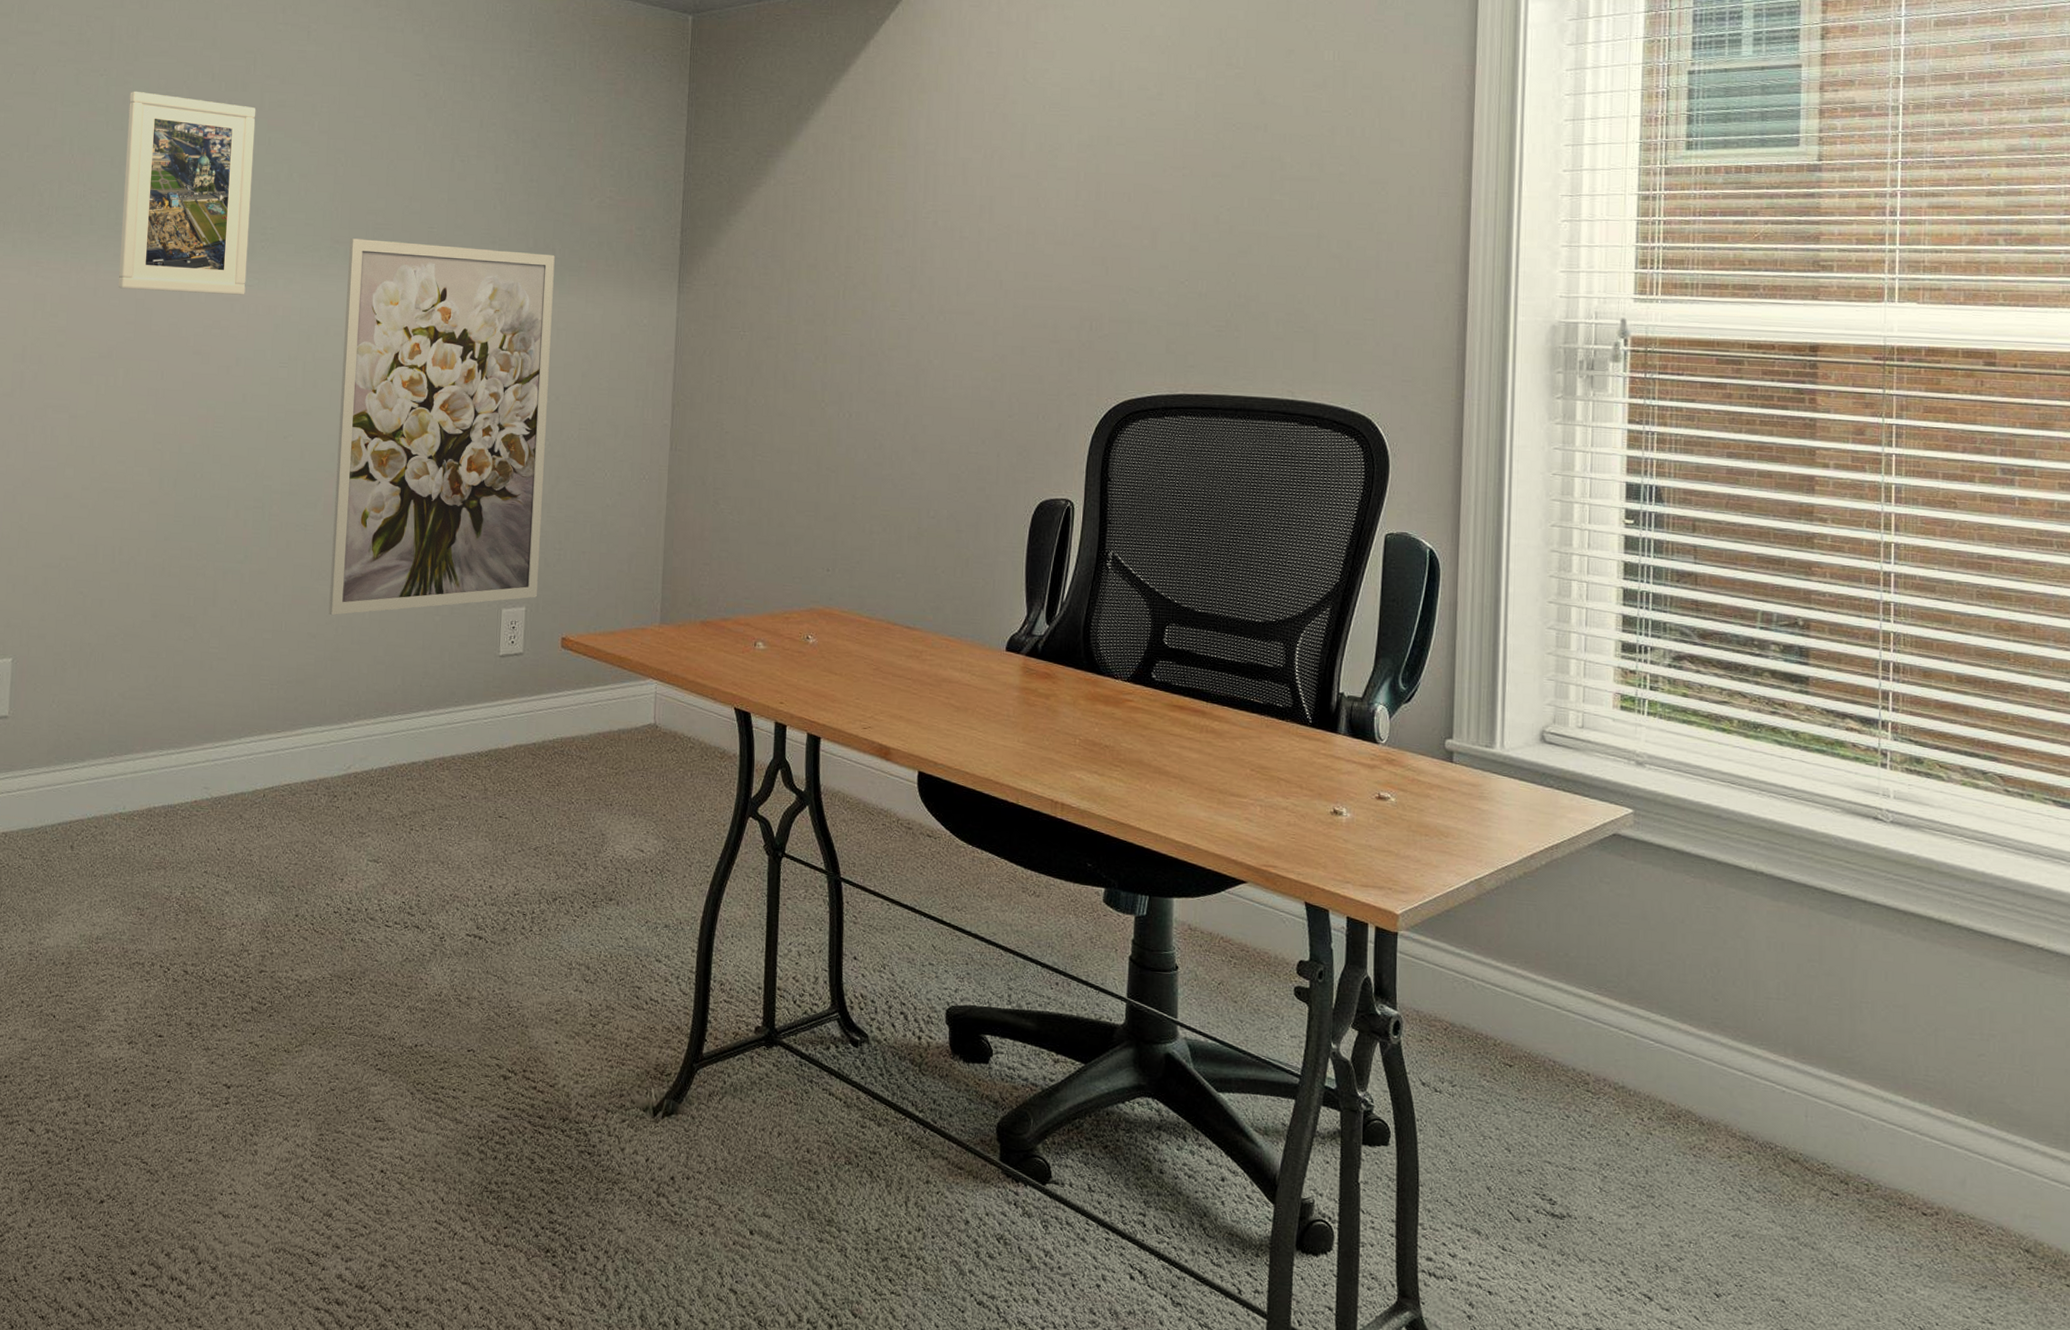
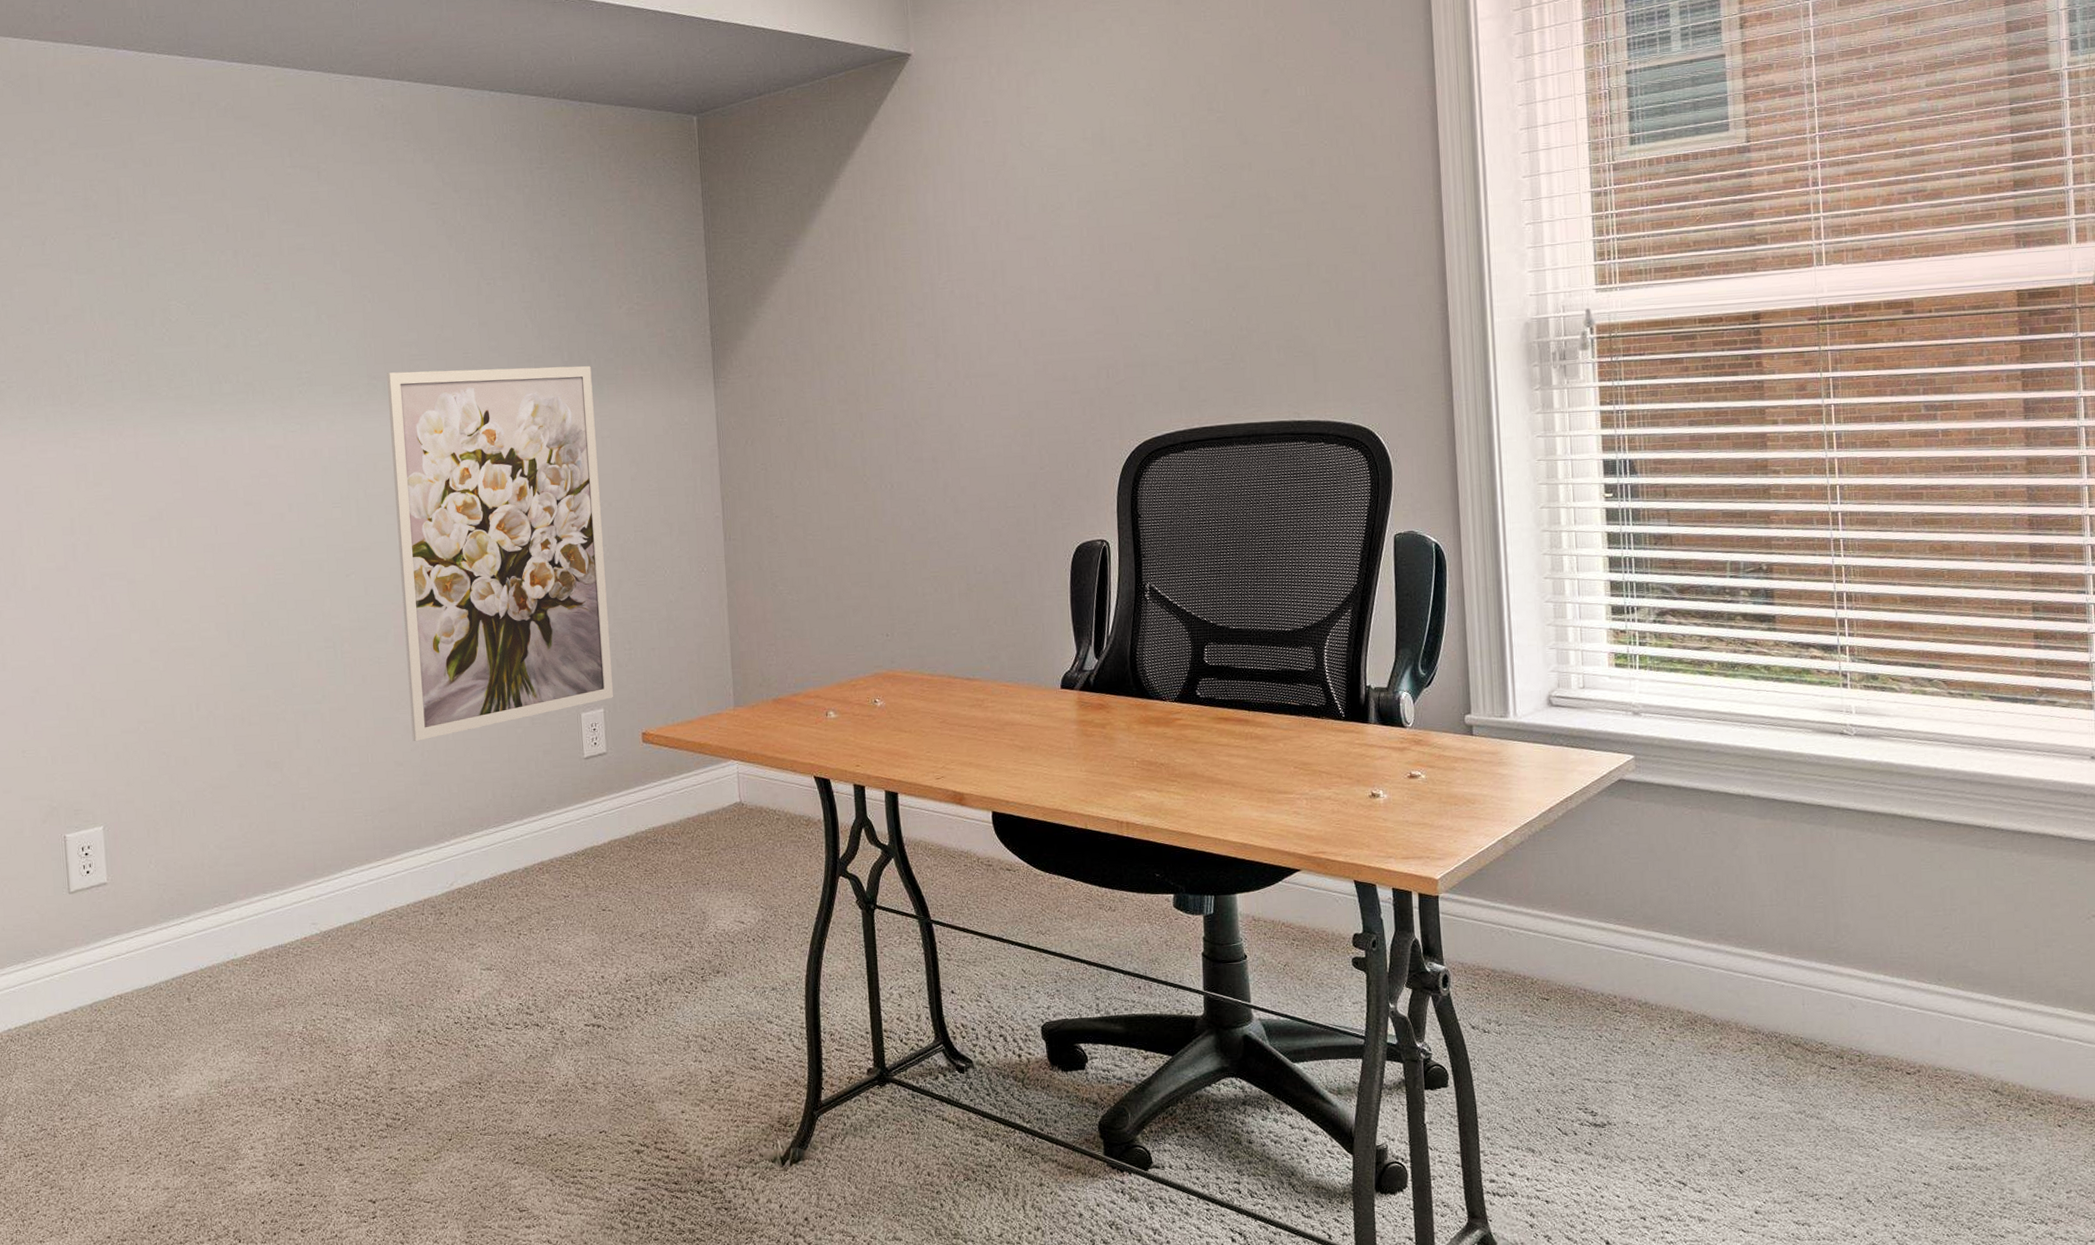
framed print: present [118,91,256,295] -> none [145,250,289,450]

